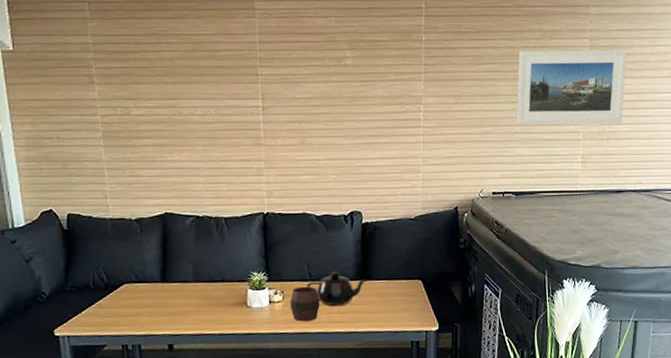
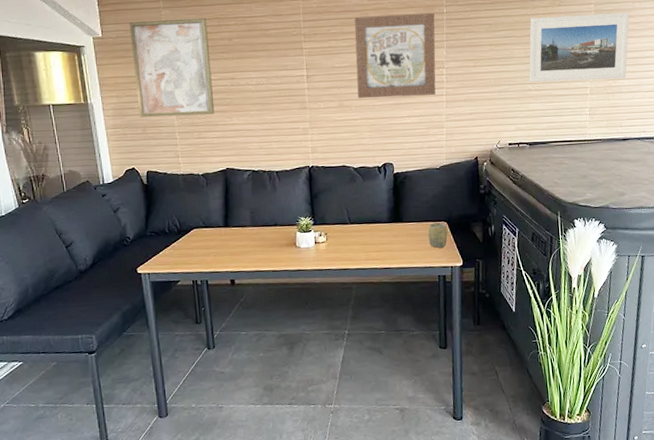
wall art: none [46,33,152,150] -> present [128,17,215,117]
cup: present [290,286,320,322] -> none [332,229,359,260]
teapot: present [307,271,367,306] -> none [347,215,398,245]
wall art: none [319,40,412,136] -> present [354,12,436,99]
cup: none [400,280,423,310] -> present [428,222,448,248]

